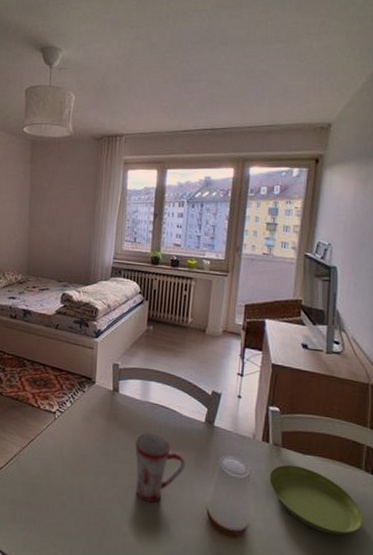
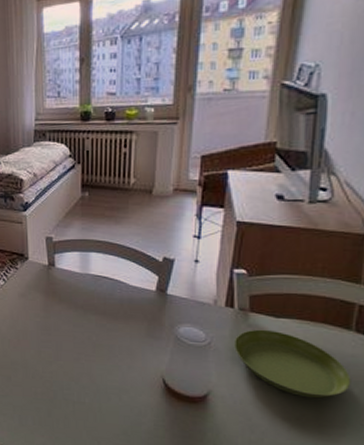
mug: present [134,432,186,503] -> none [77,305,136,373]

